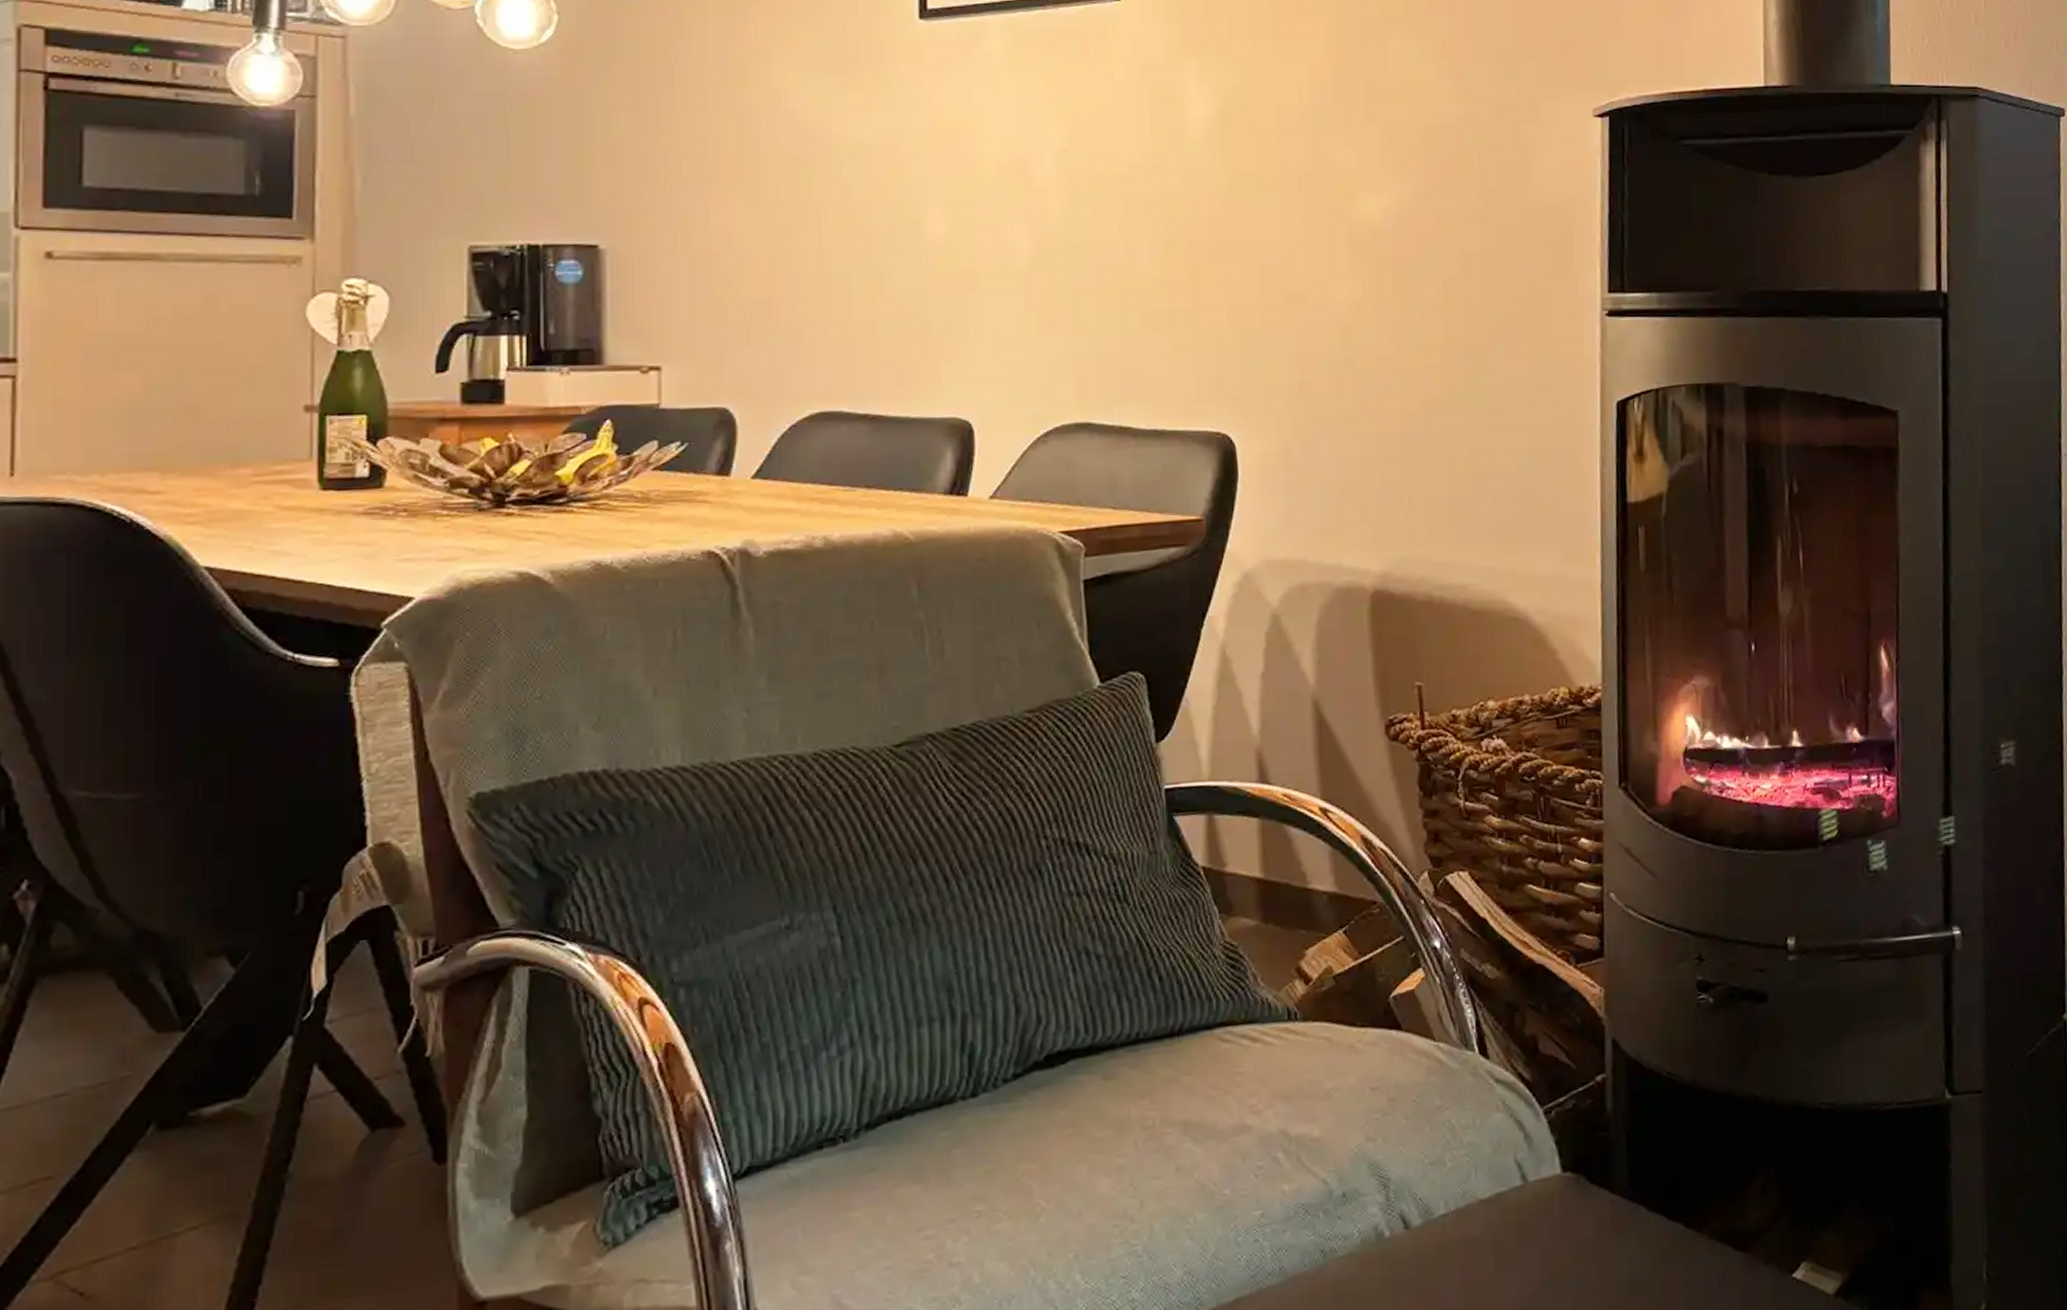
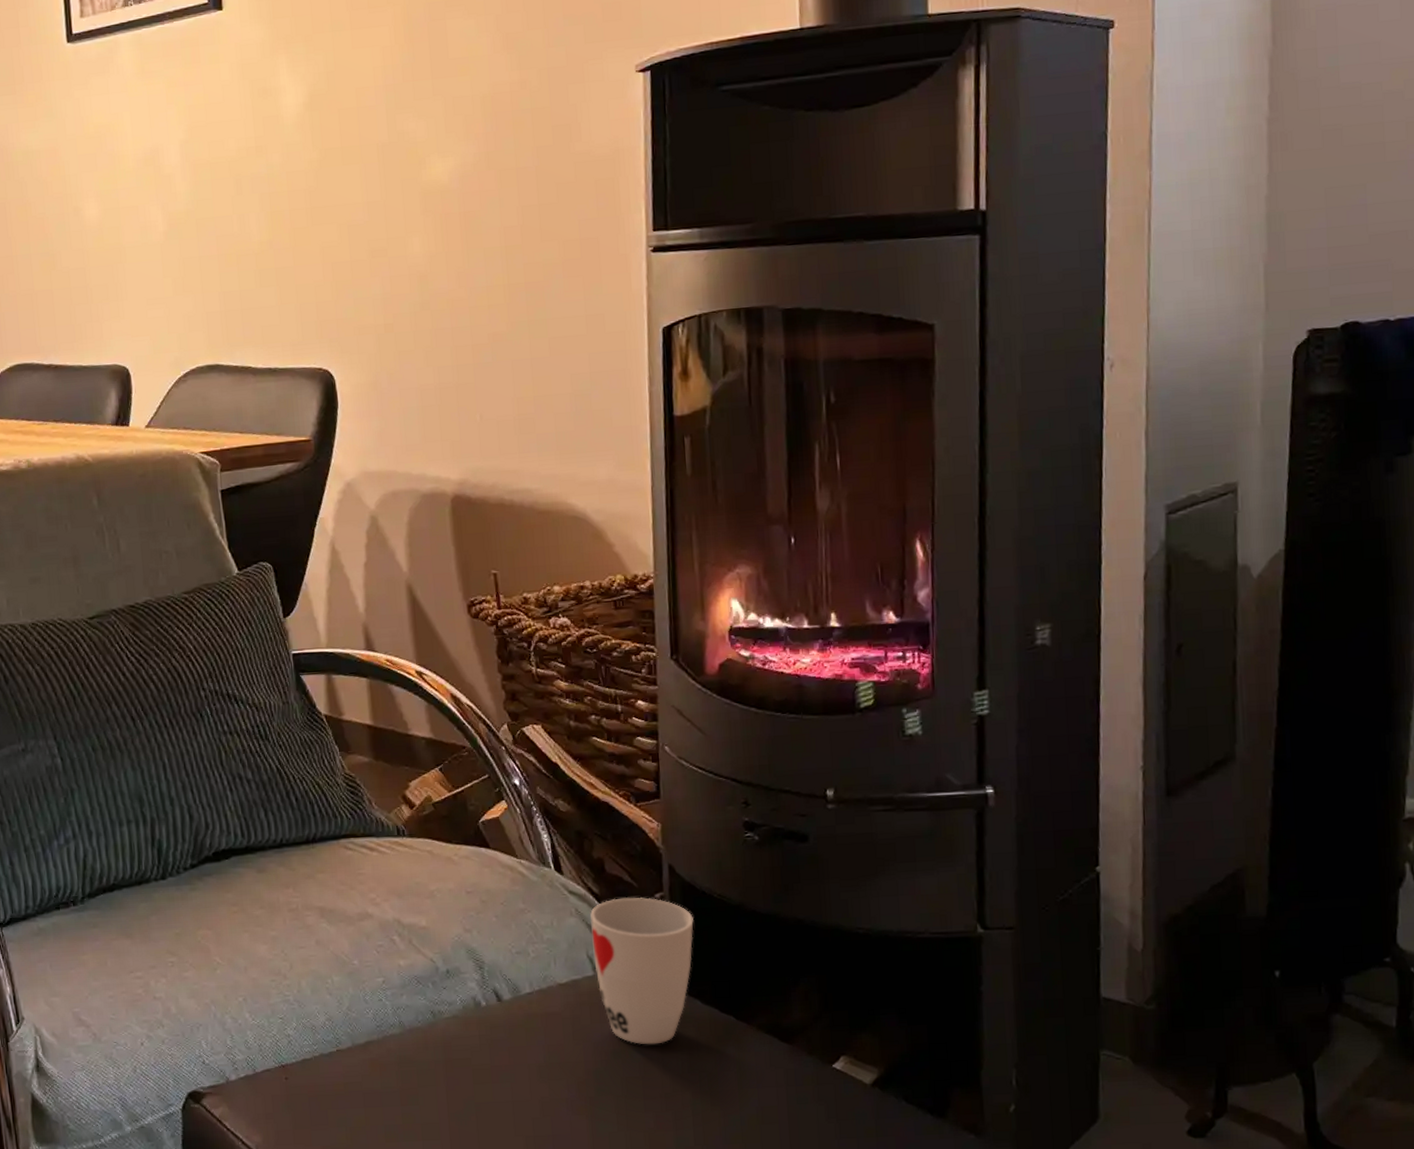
cup: none [1520,1081,1639,1270] -> present [590,897,694,1045]

